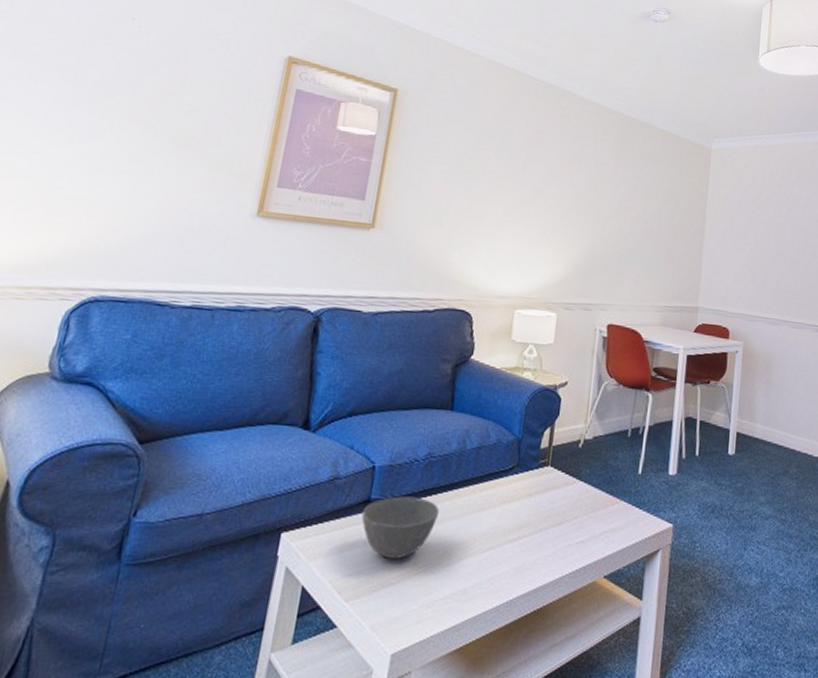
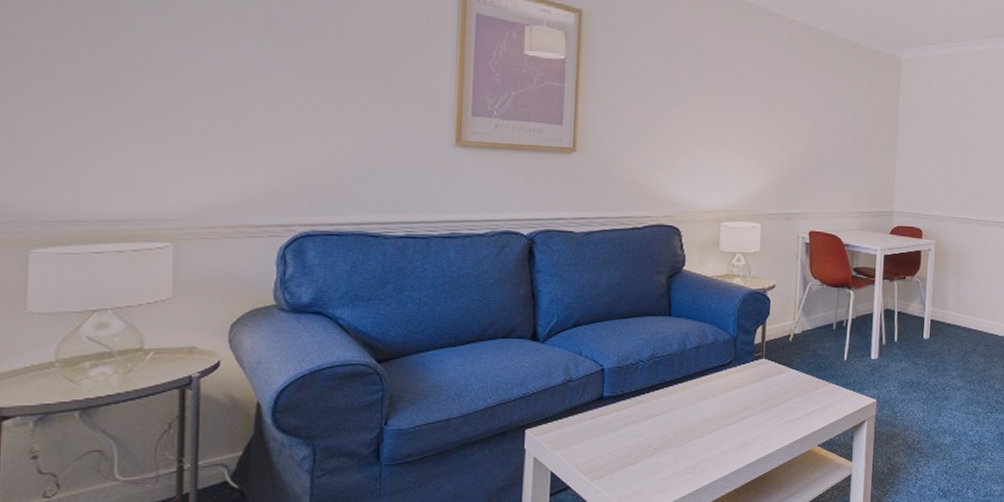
bowl: present [361,496,440,559] -> none [597,392,668,444]

